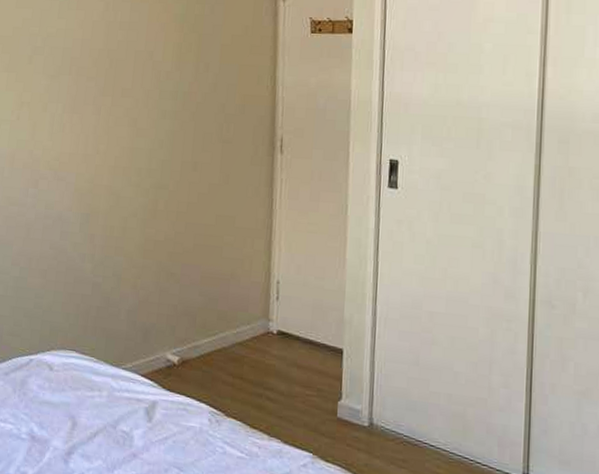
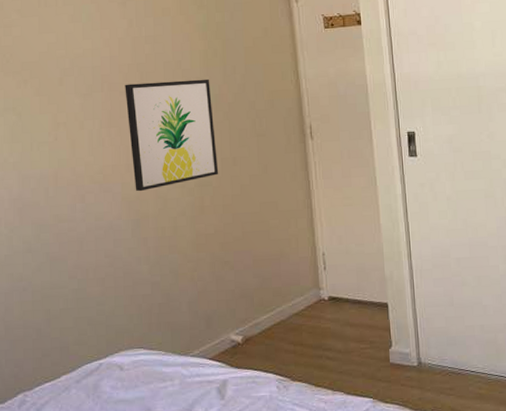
wall art: none [89,70,181,185] -> present [125,79,219,192]

